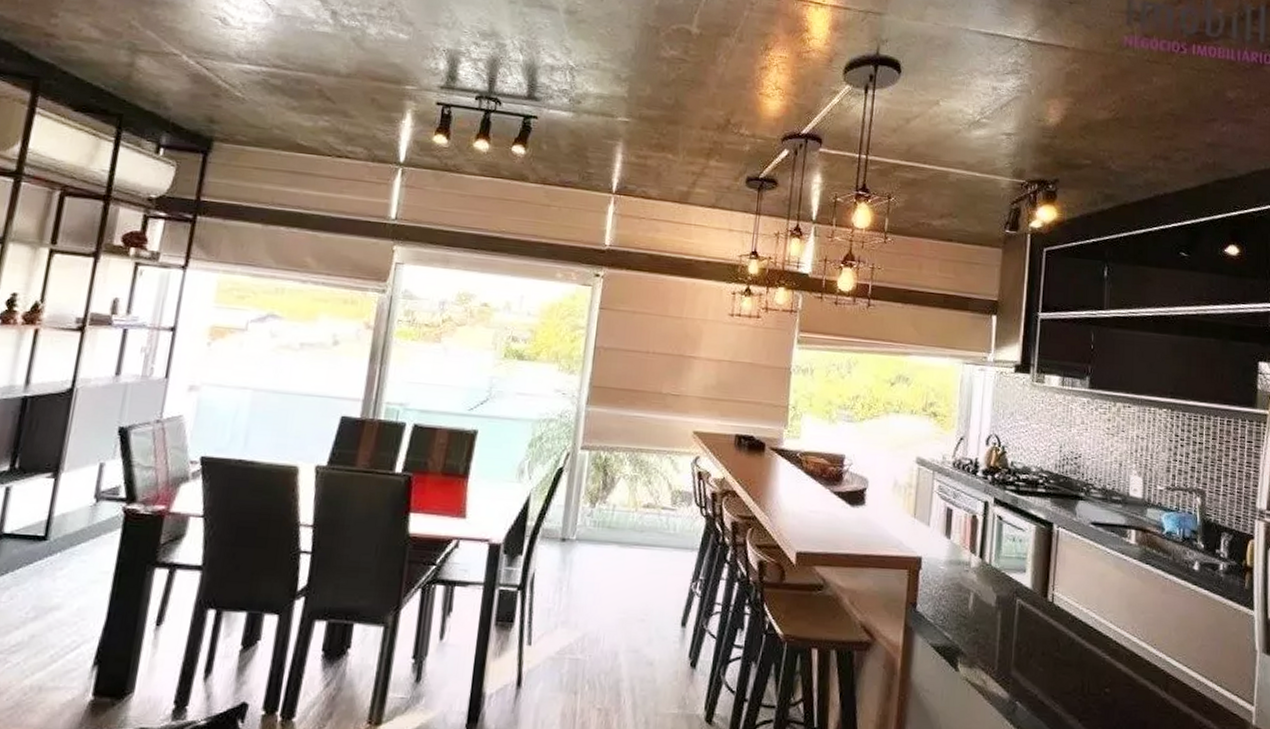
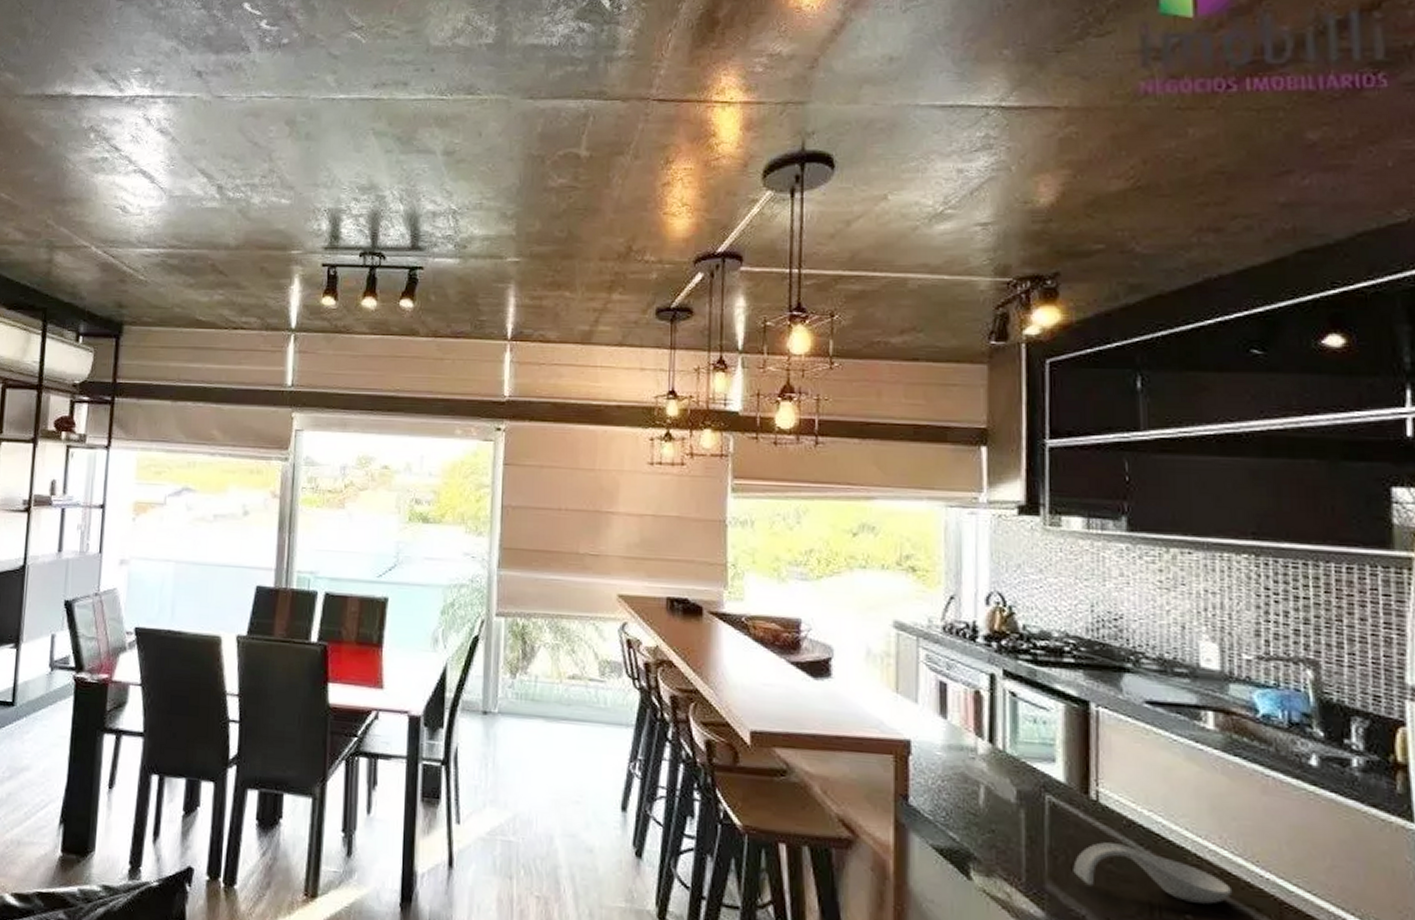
spoon rest: none [1031,635,1138,680] -> present [1073,842,1233,904]

